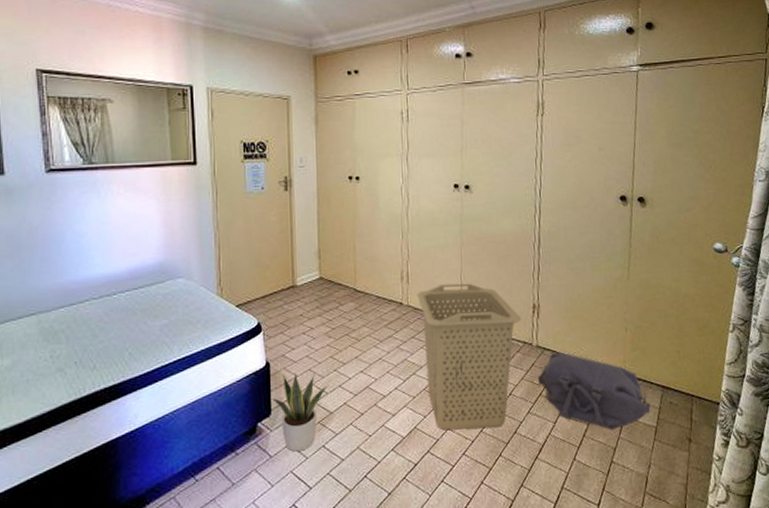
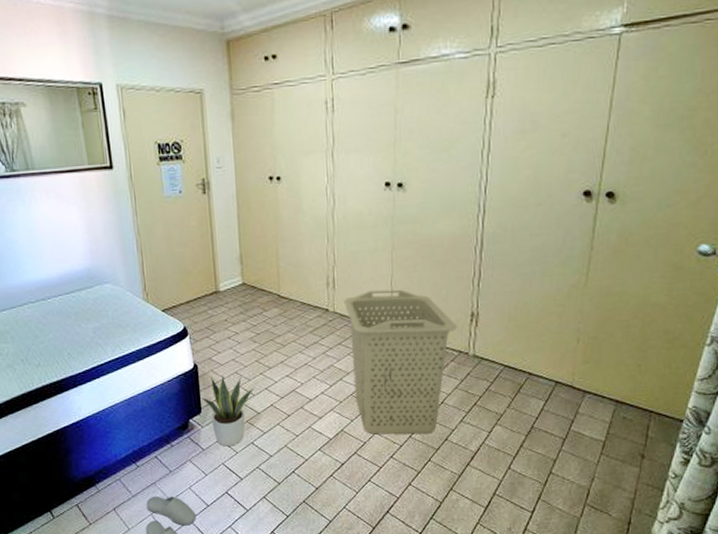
duffel bag: present [537,352,651,430] -> none [472,362,600,442]

